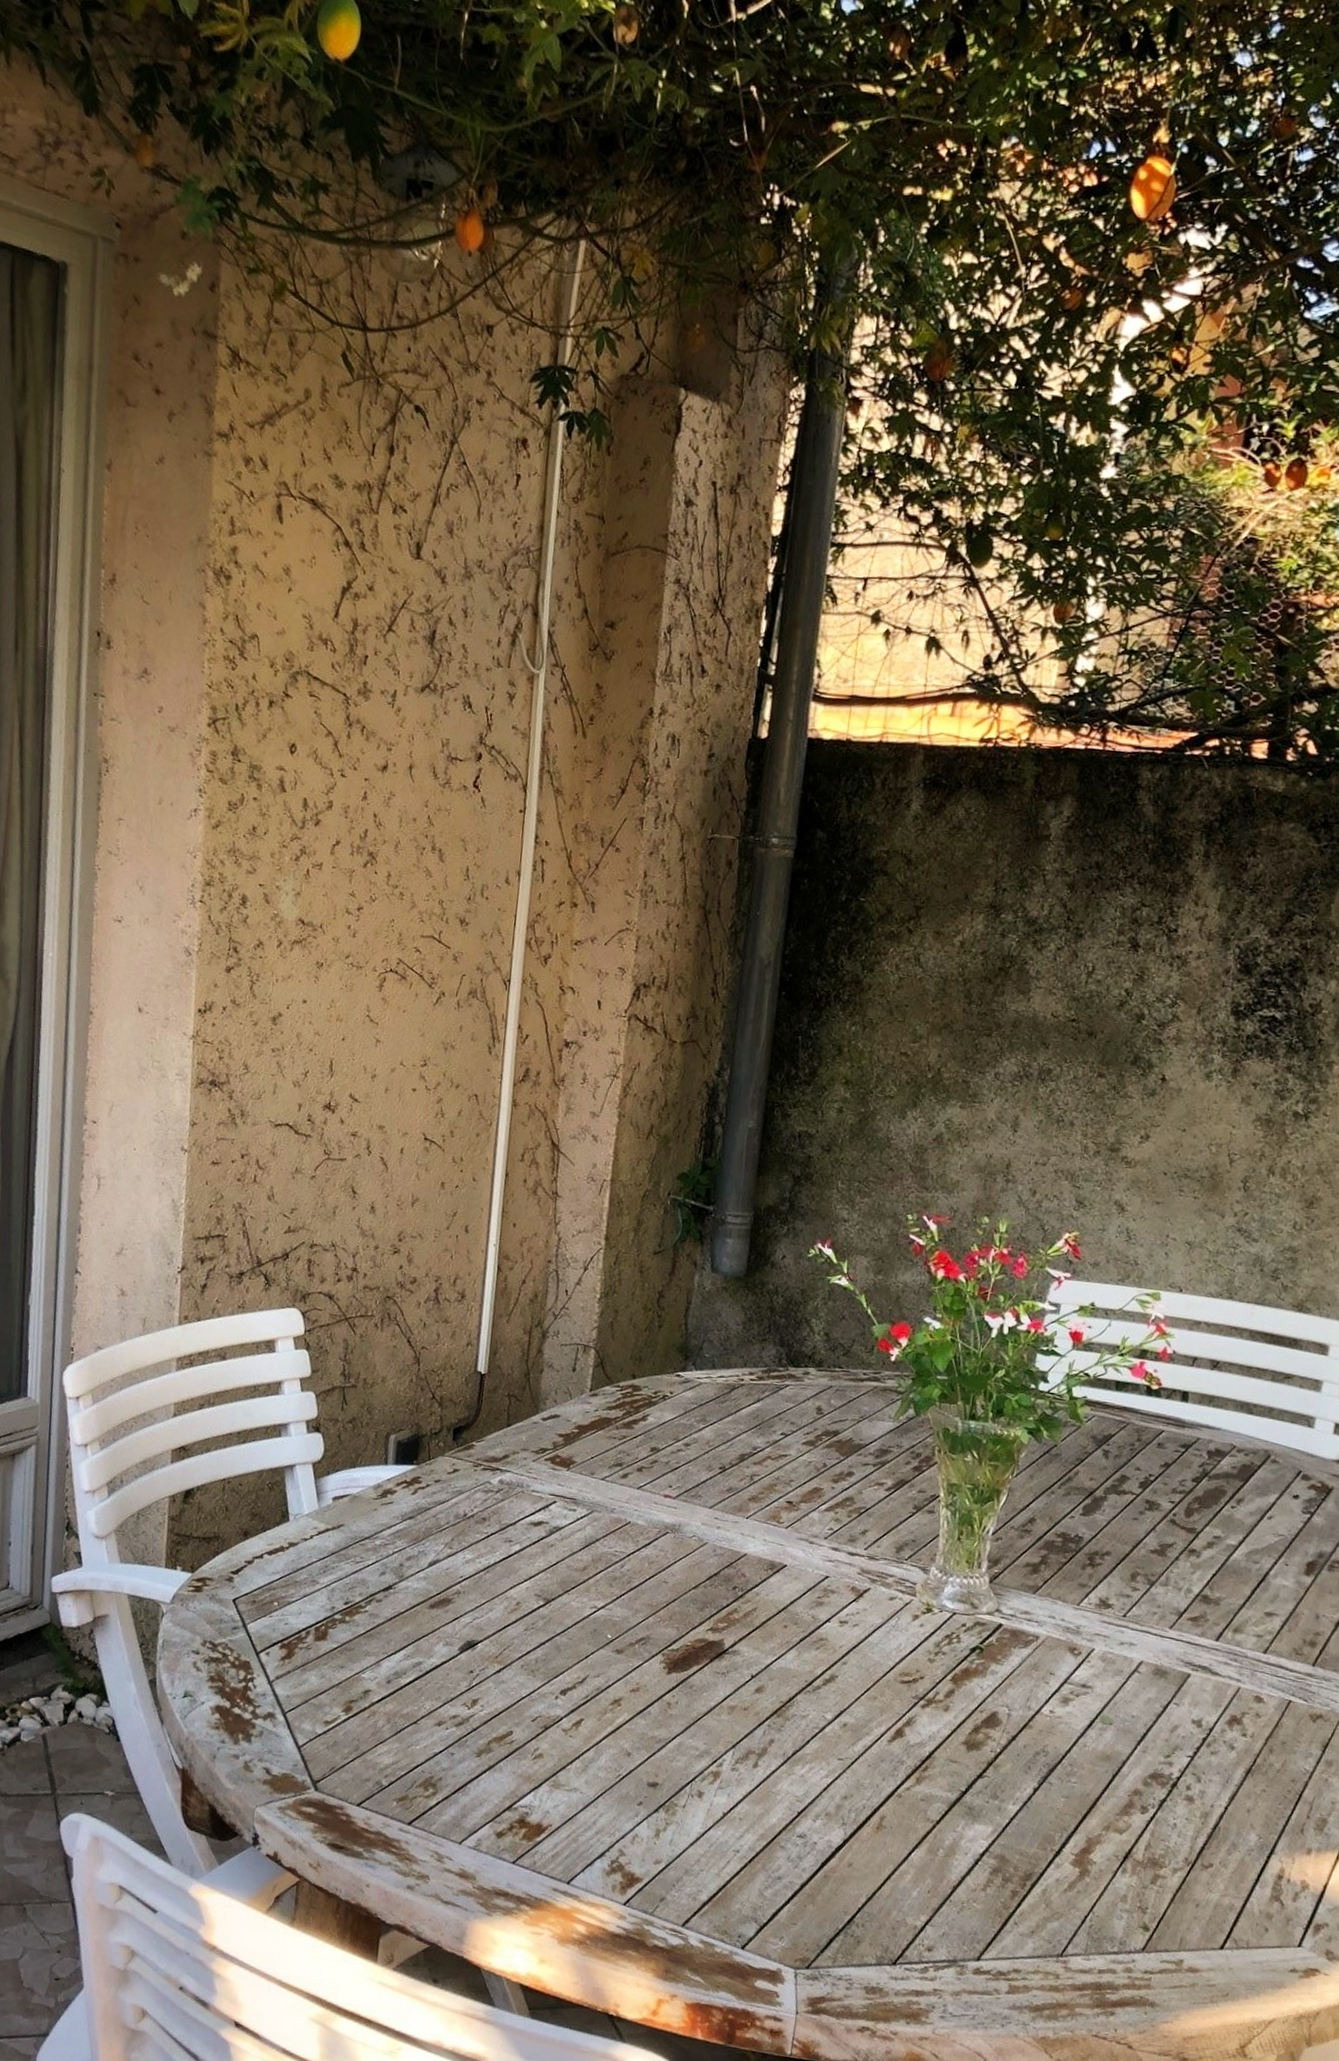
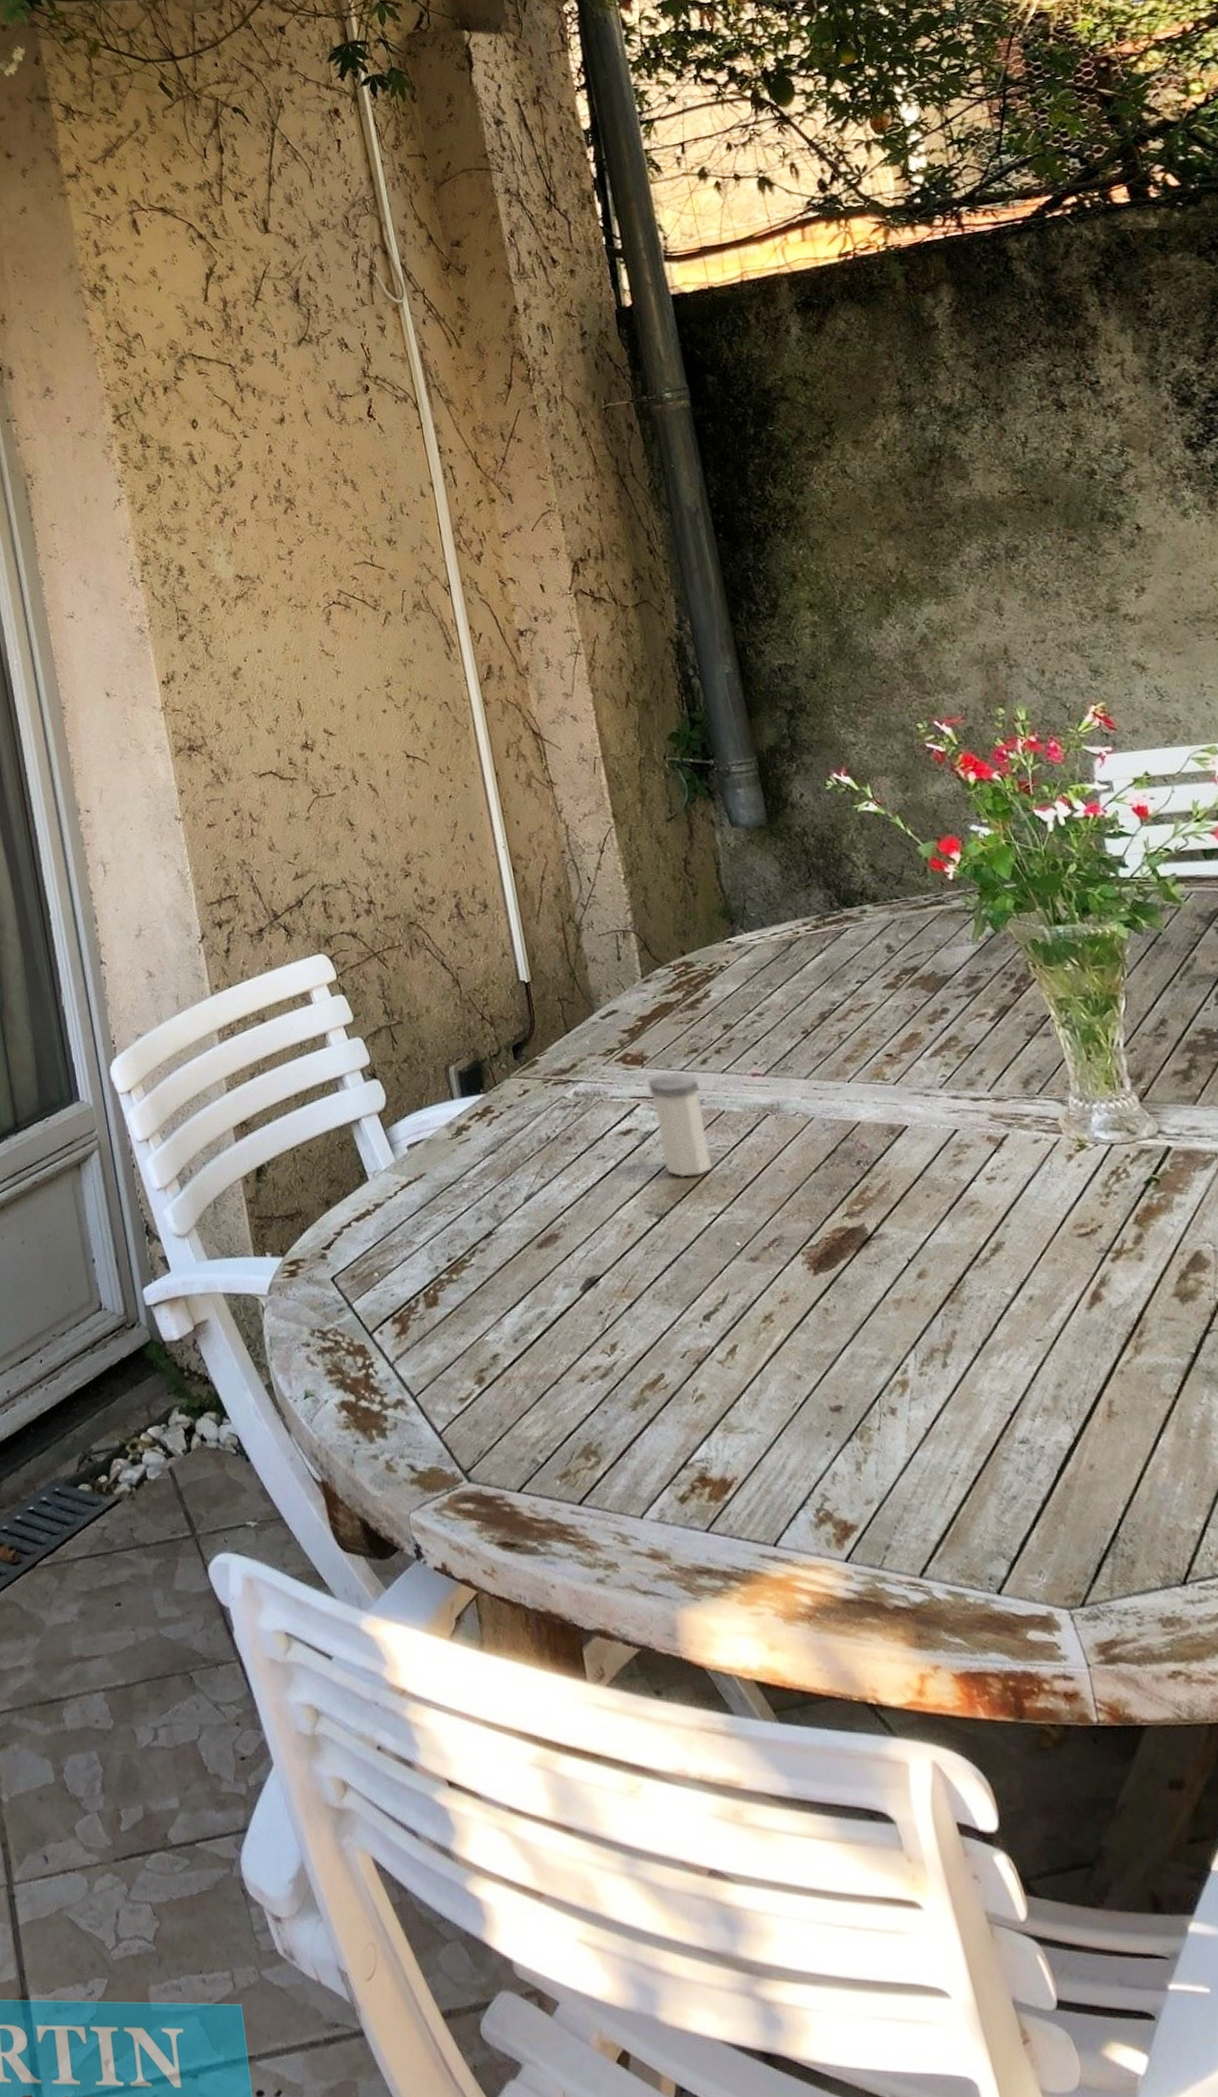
salt shaker: none [563,1479,615,1573] -> present [647,1072,713,1178]

